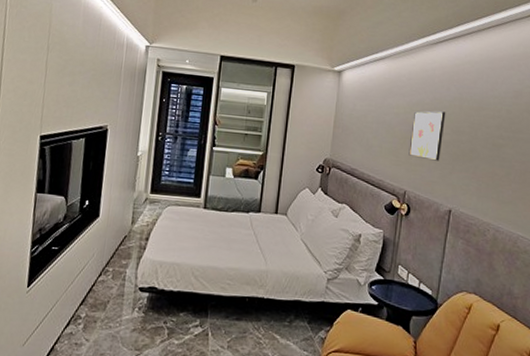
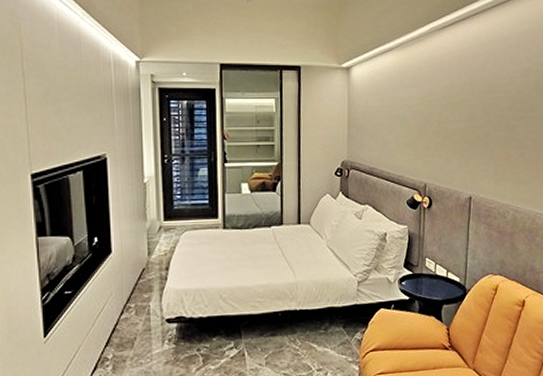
wall art: present [409,111,446,161] -> none [425,98,459,150]

